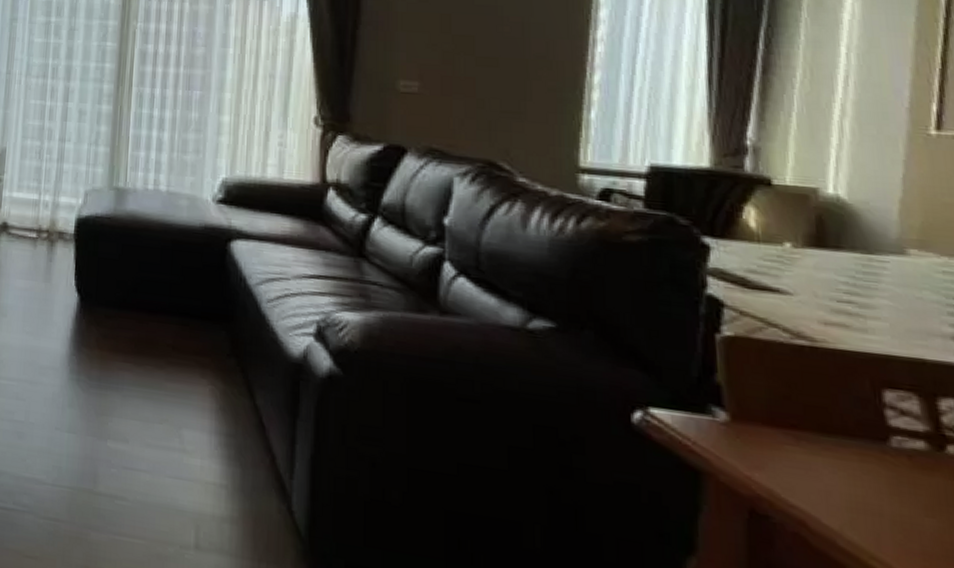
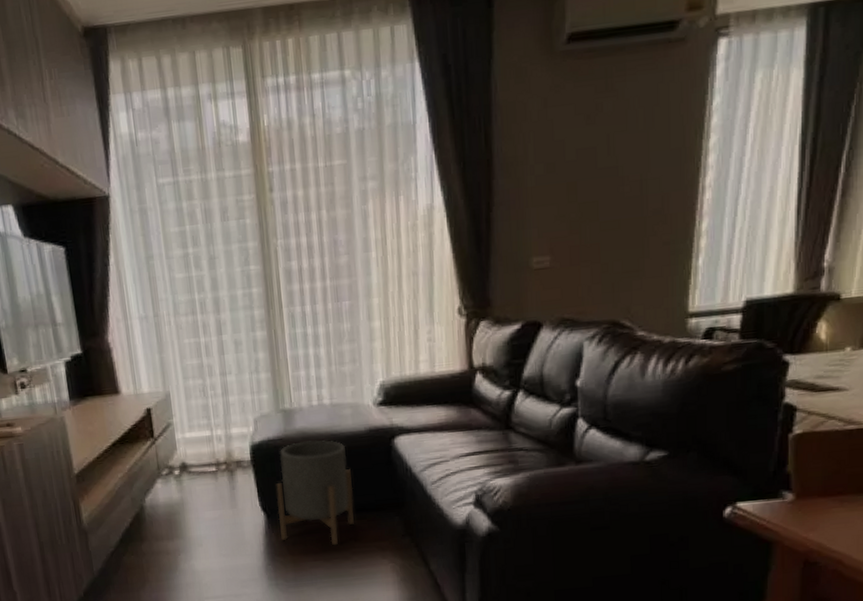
planter: none [92,225,179,350] -> present [276,440,354,546]

